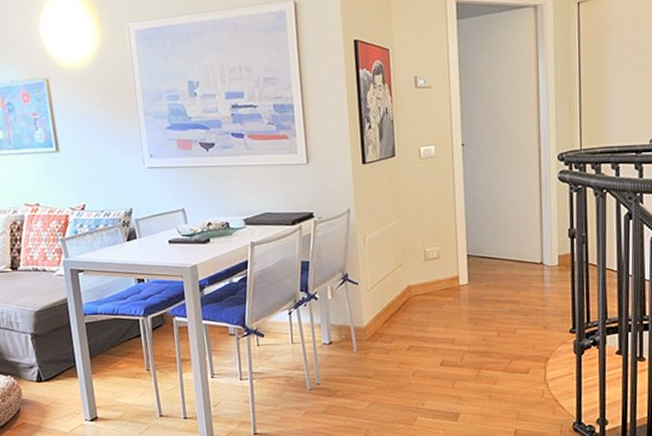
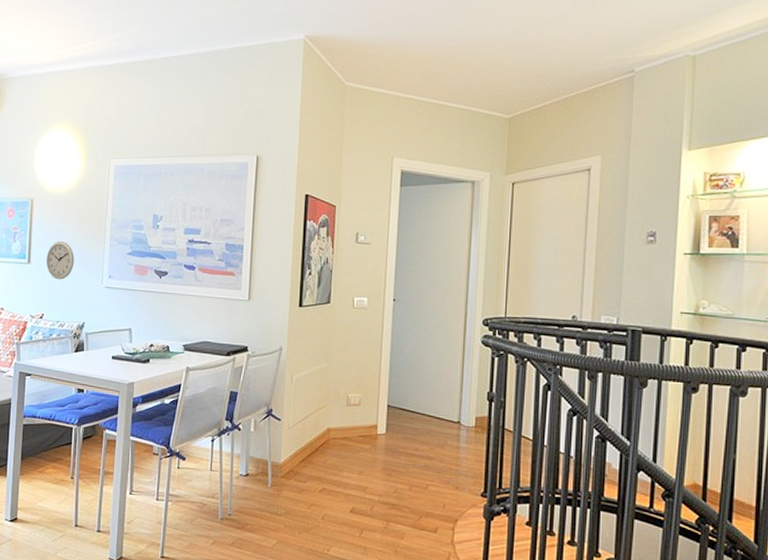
wall clock: none [75,123,109,166] -> present [46,241,75,280]

